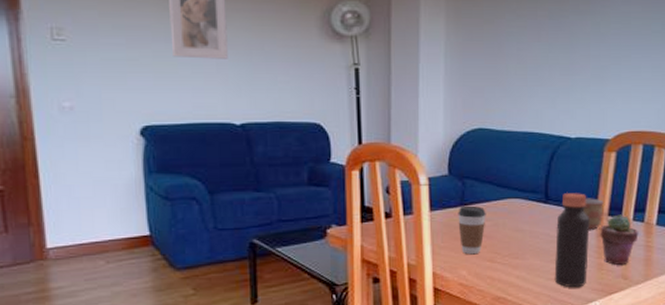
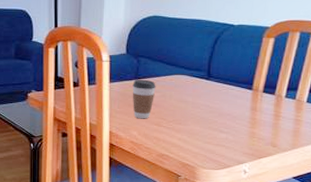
bottle: present [554,193,590,288] -> none [211,72,246,151]
mug: present [583,198,604,230] -> none [240,77,260,104]
potted succulent: present [600,214,639,265] -> none [254,92,290,134]

